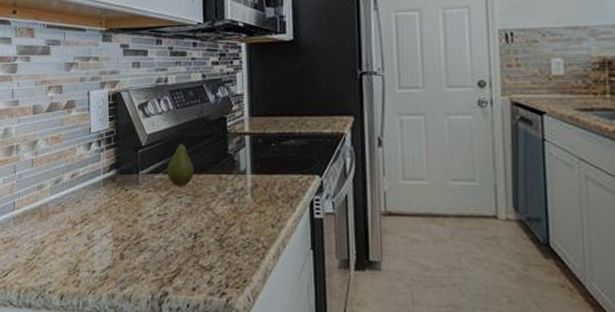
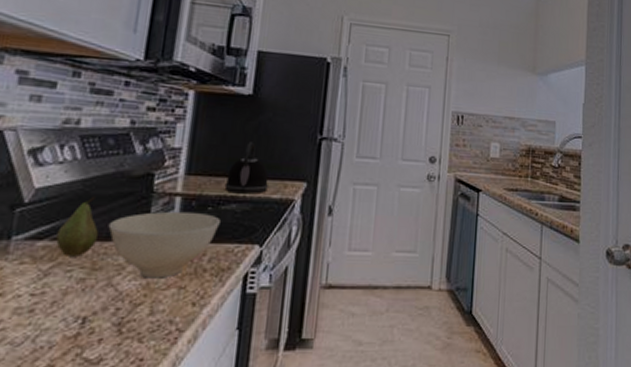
bowl: none [200,148,283,204] -> present [108,211,220,279]
kettle: none [282,83,319,130] -> present [224,142,269,194]

